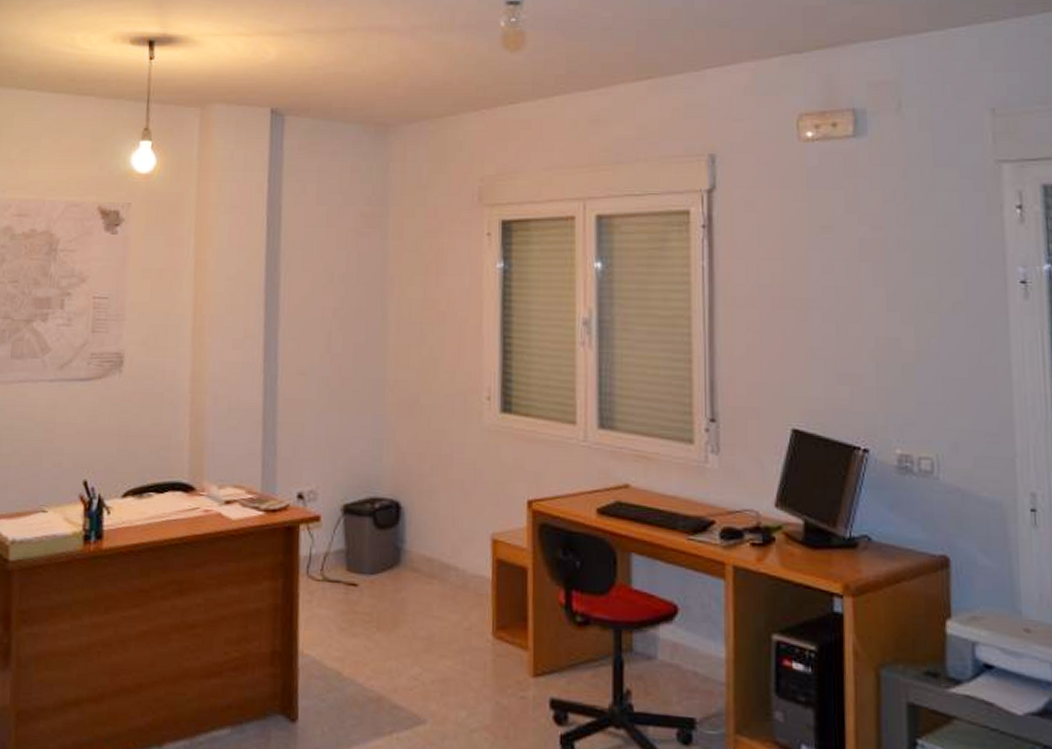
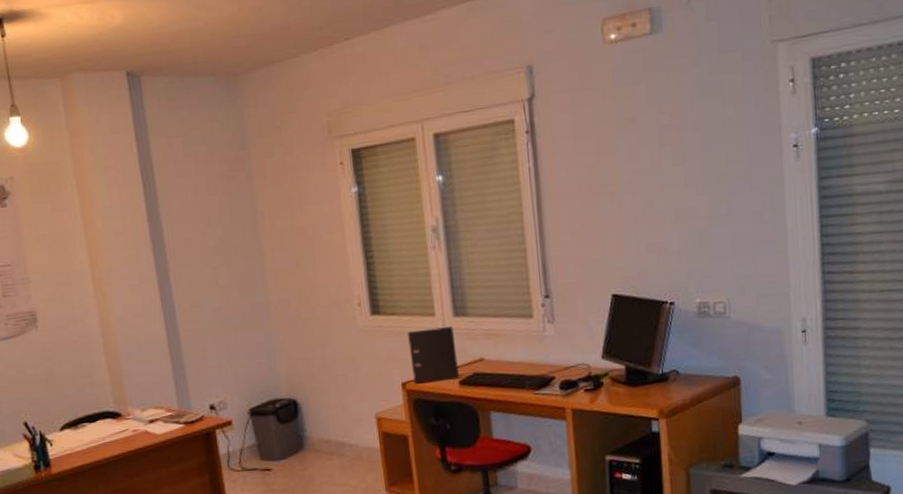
binder: none [541,438,598,506] -> present [408,326,459,384]

